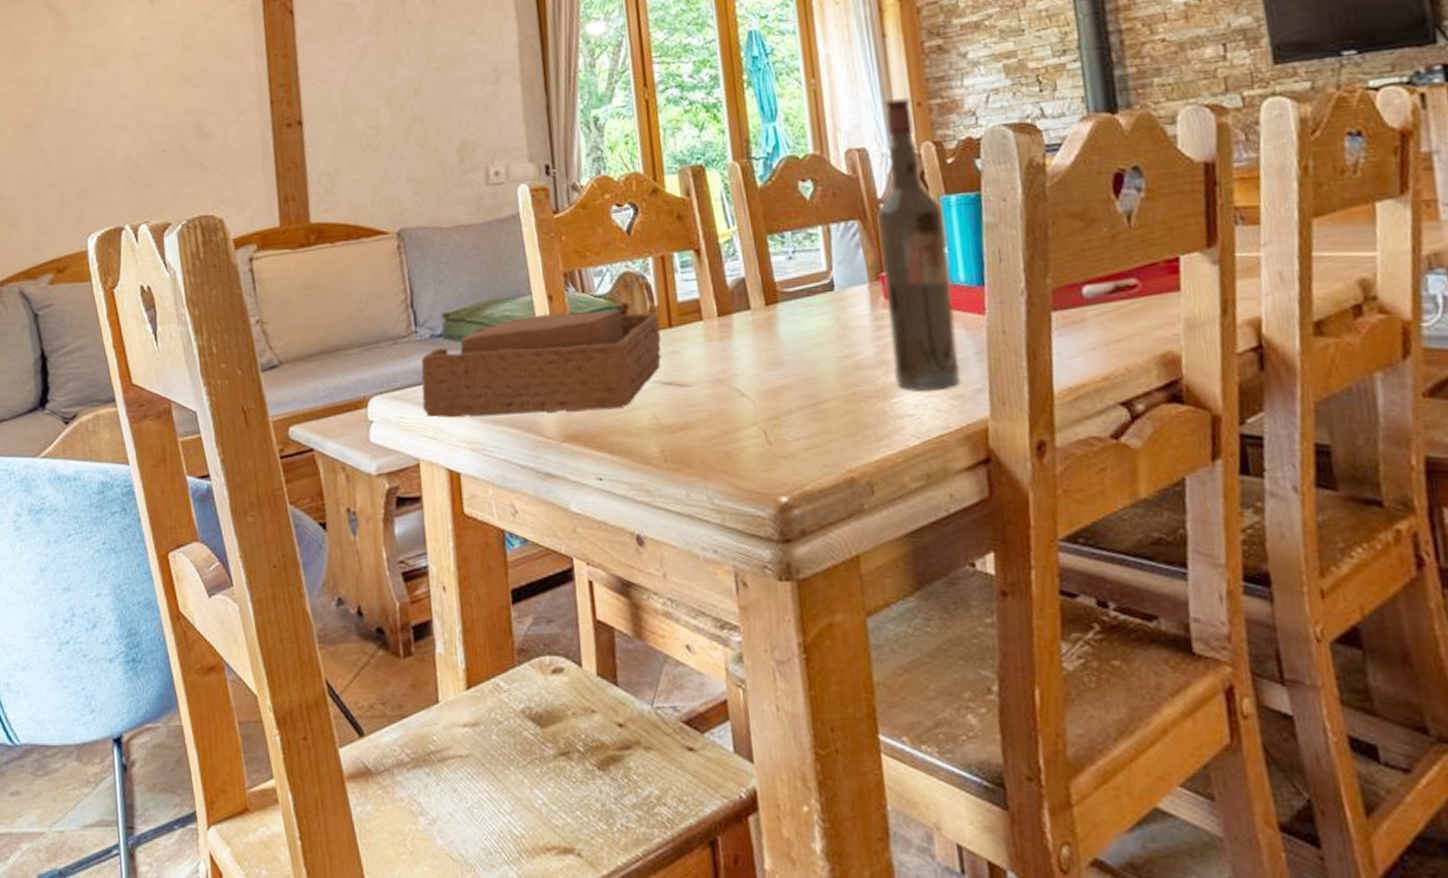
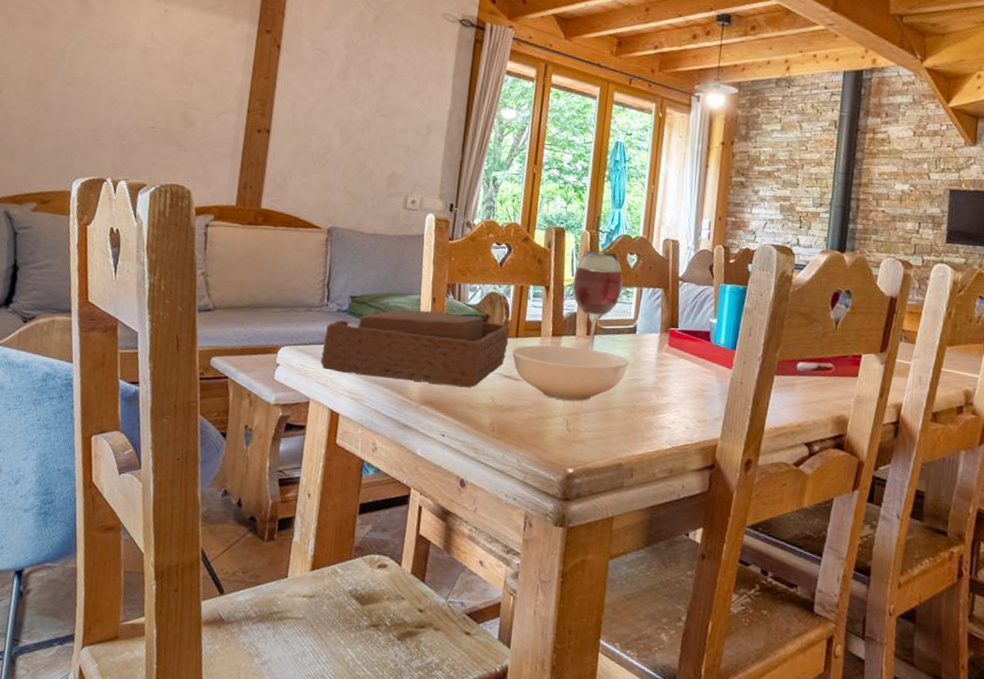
bowl: none [668,324,835,403] -> present [512,345,630,402]
wineglass: none [730,183,801,327] -> present [572,249,623,351]
wine bottle: present [877,97,961,391] -> none [663,211,720,414]

